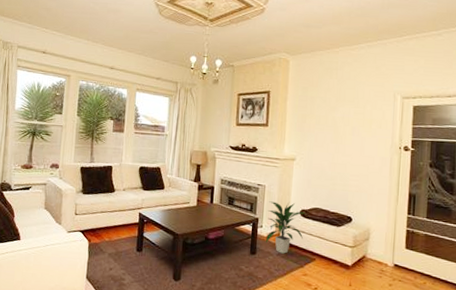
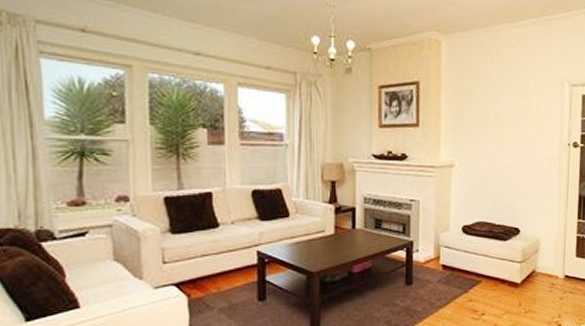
indoor plant: present [265,201,306,254] -> none [422,219,468,280]

